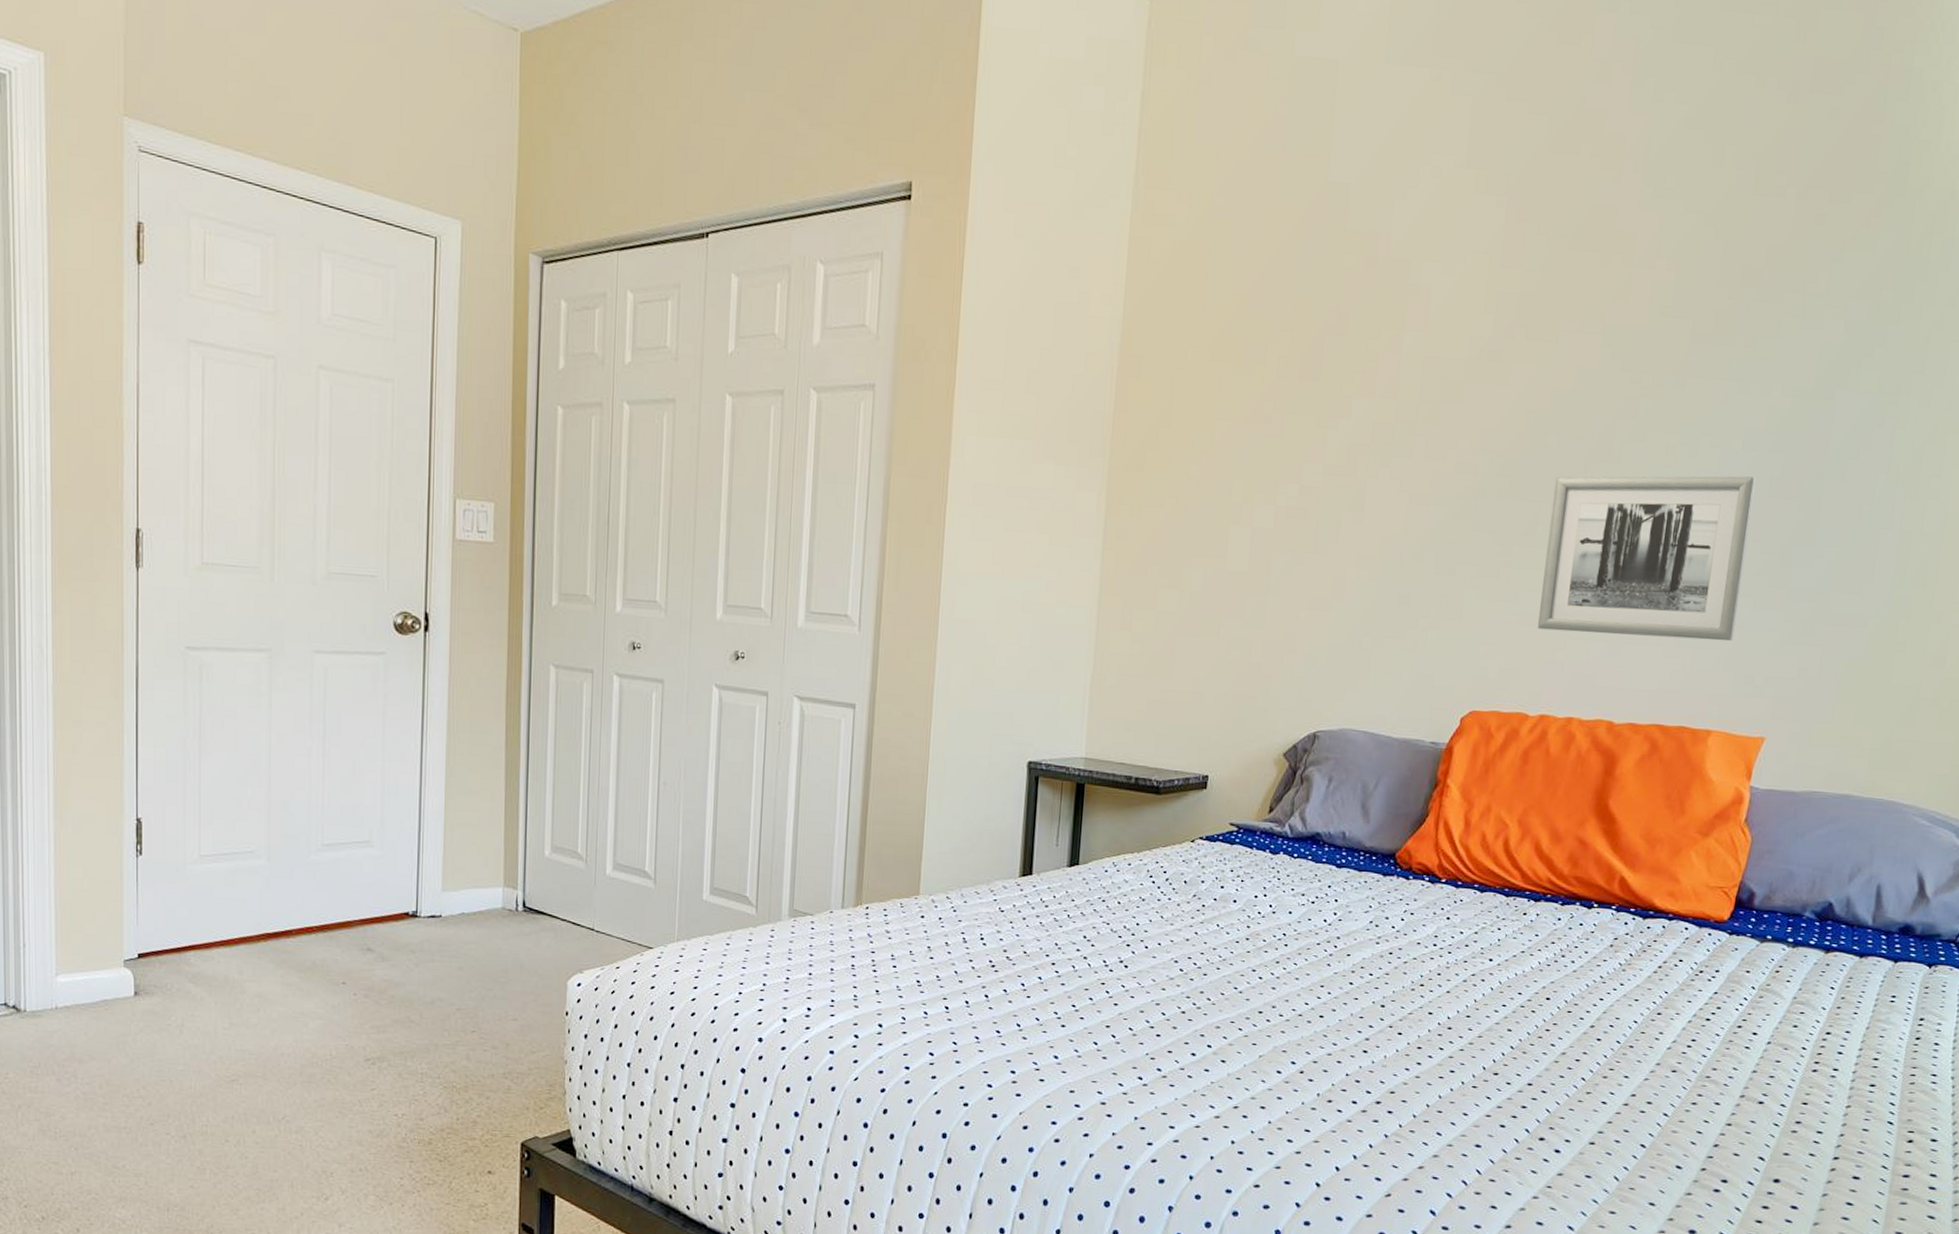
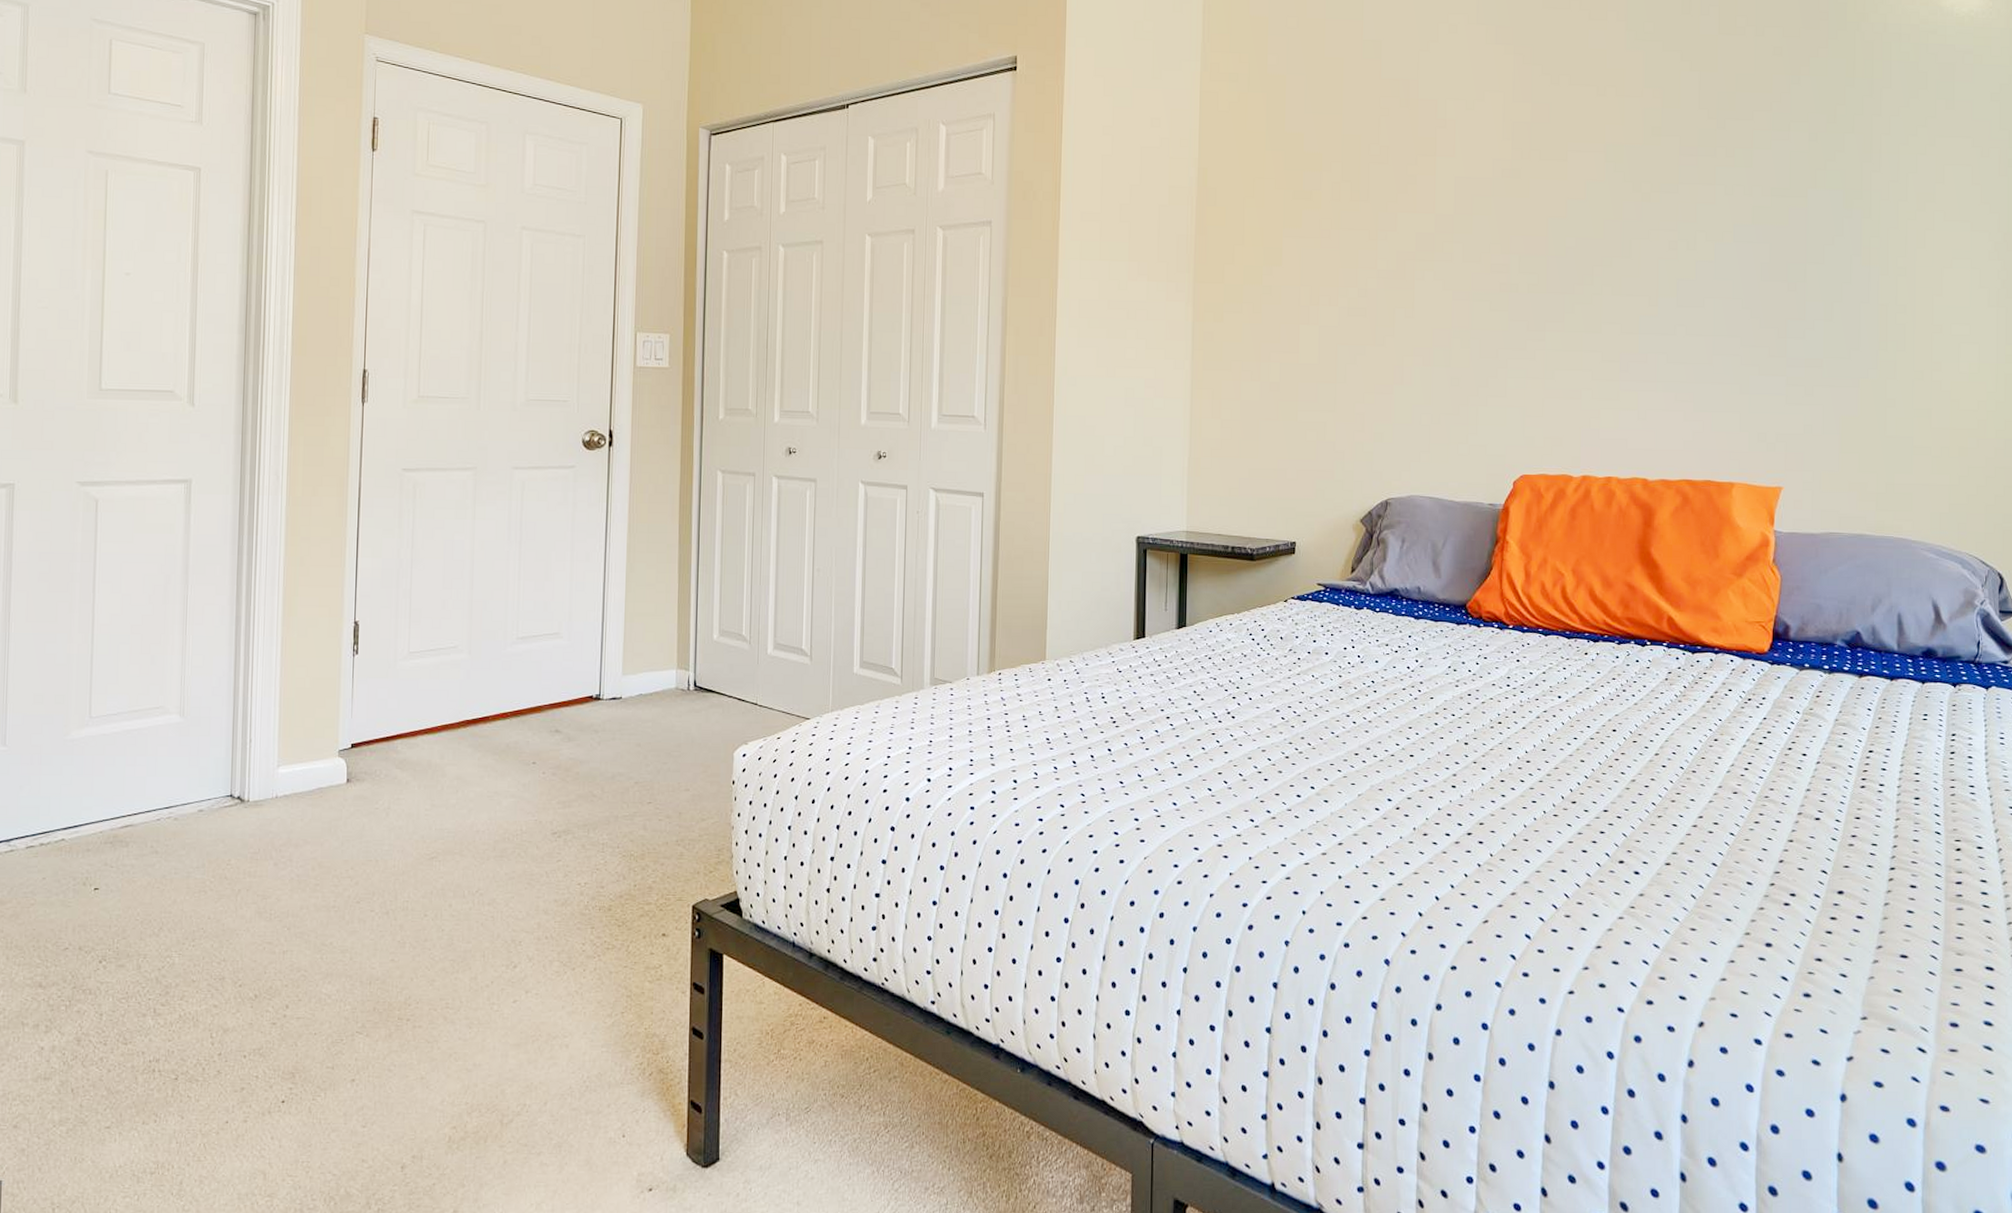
wall art: present [1537,476,1756,641] -> none [1572,264,1748,405]

